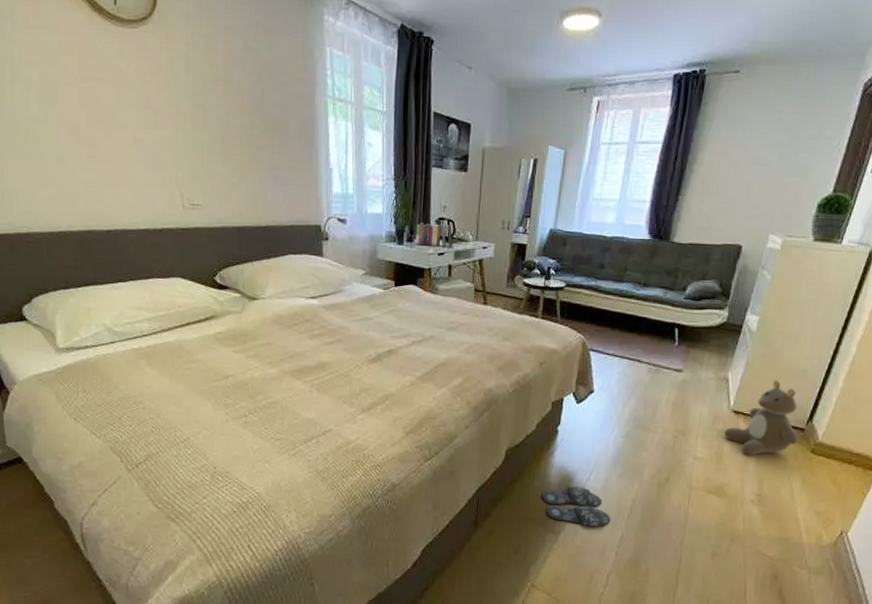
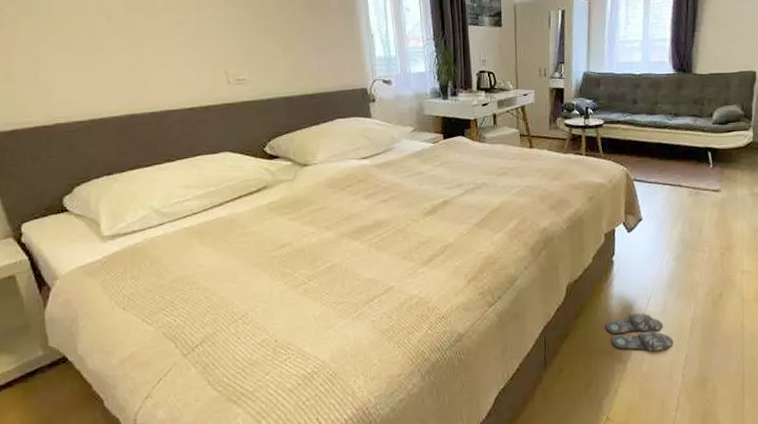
books: present [415,222,453,248] -> none [458,76,496,99]

